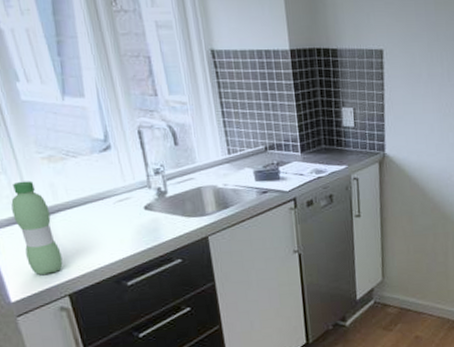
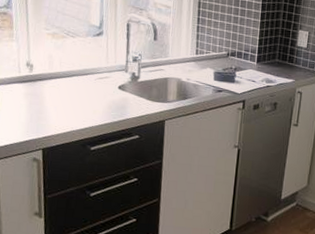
water bottle: present [11,181,63,276] -> none [15,49,45,129]

